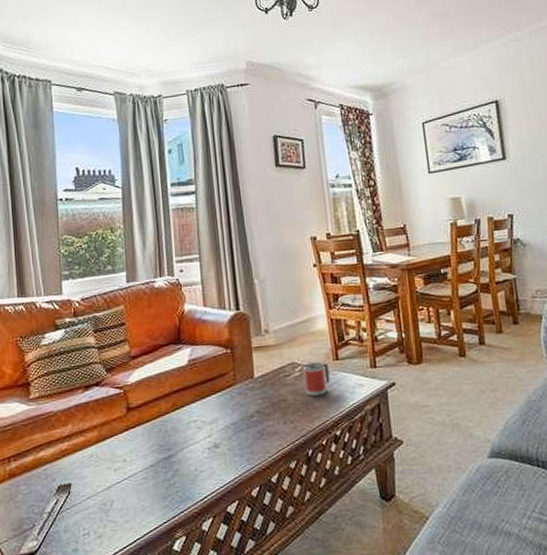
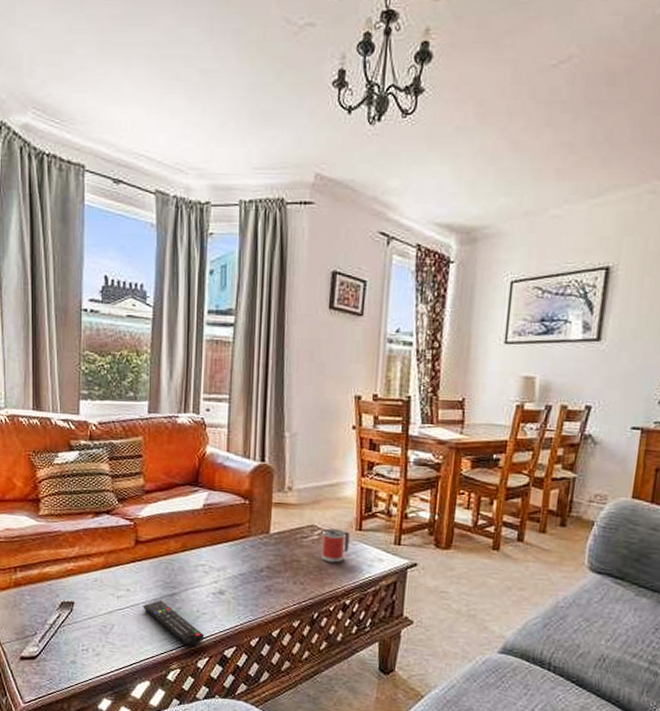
remote control: none [141,465,206,510] -> present [143,600,205,647]

